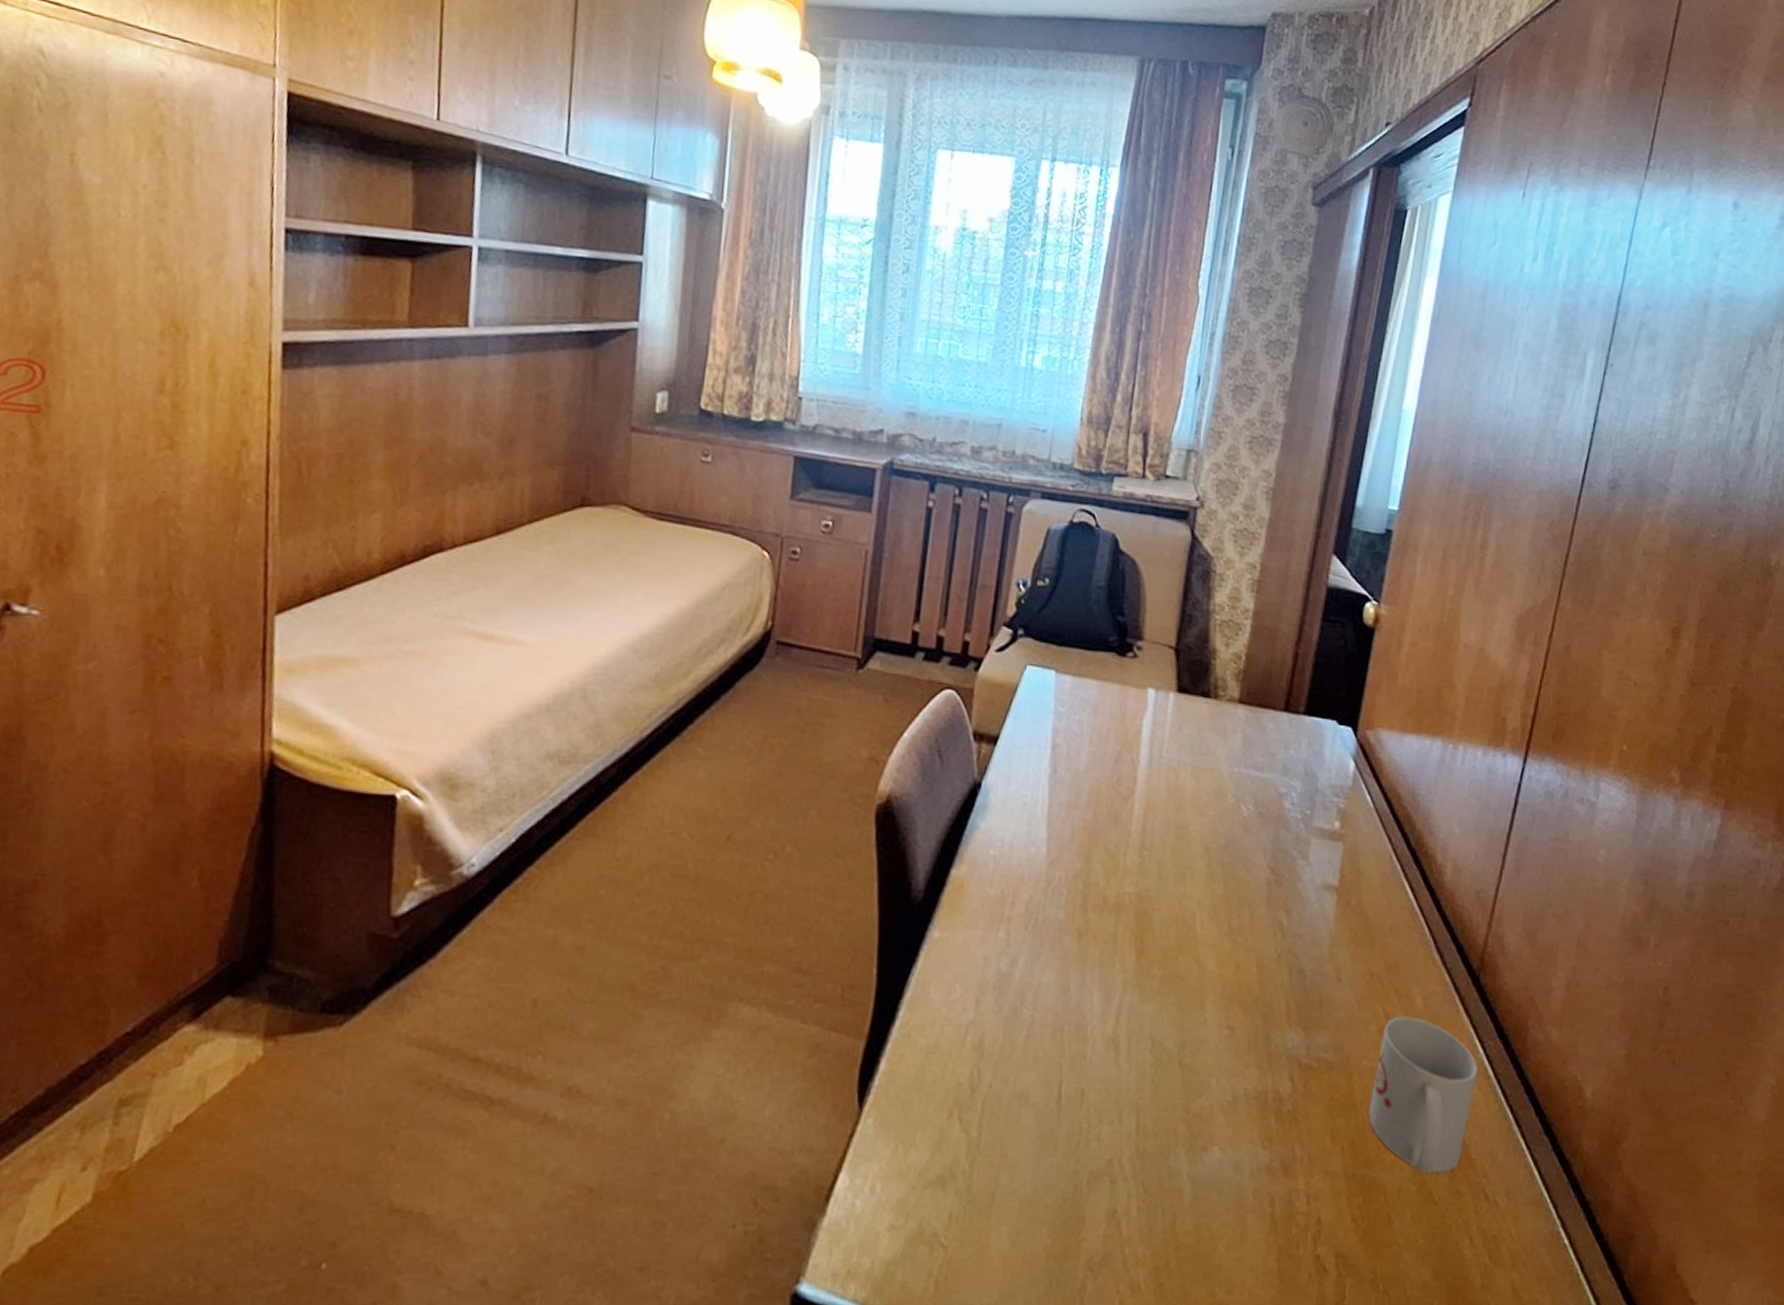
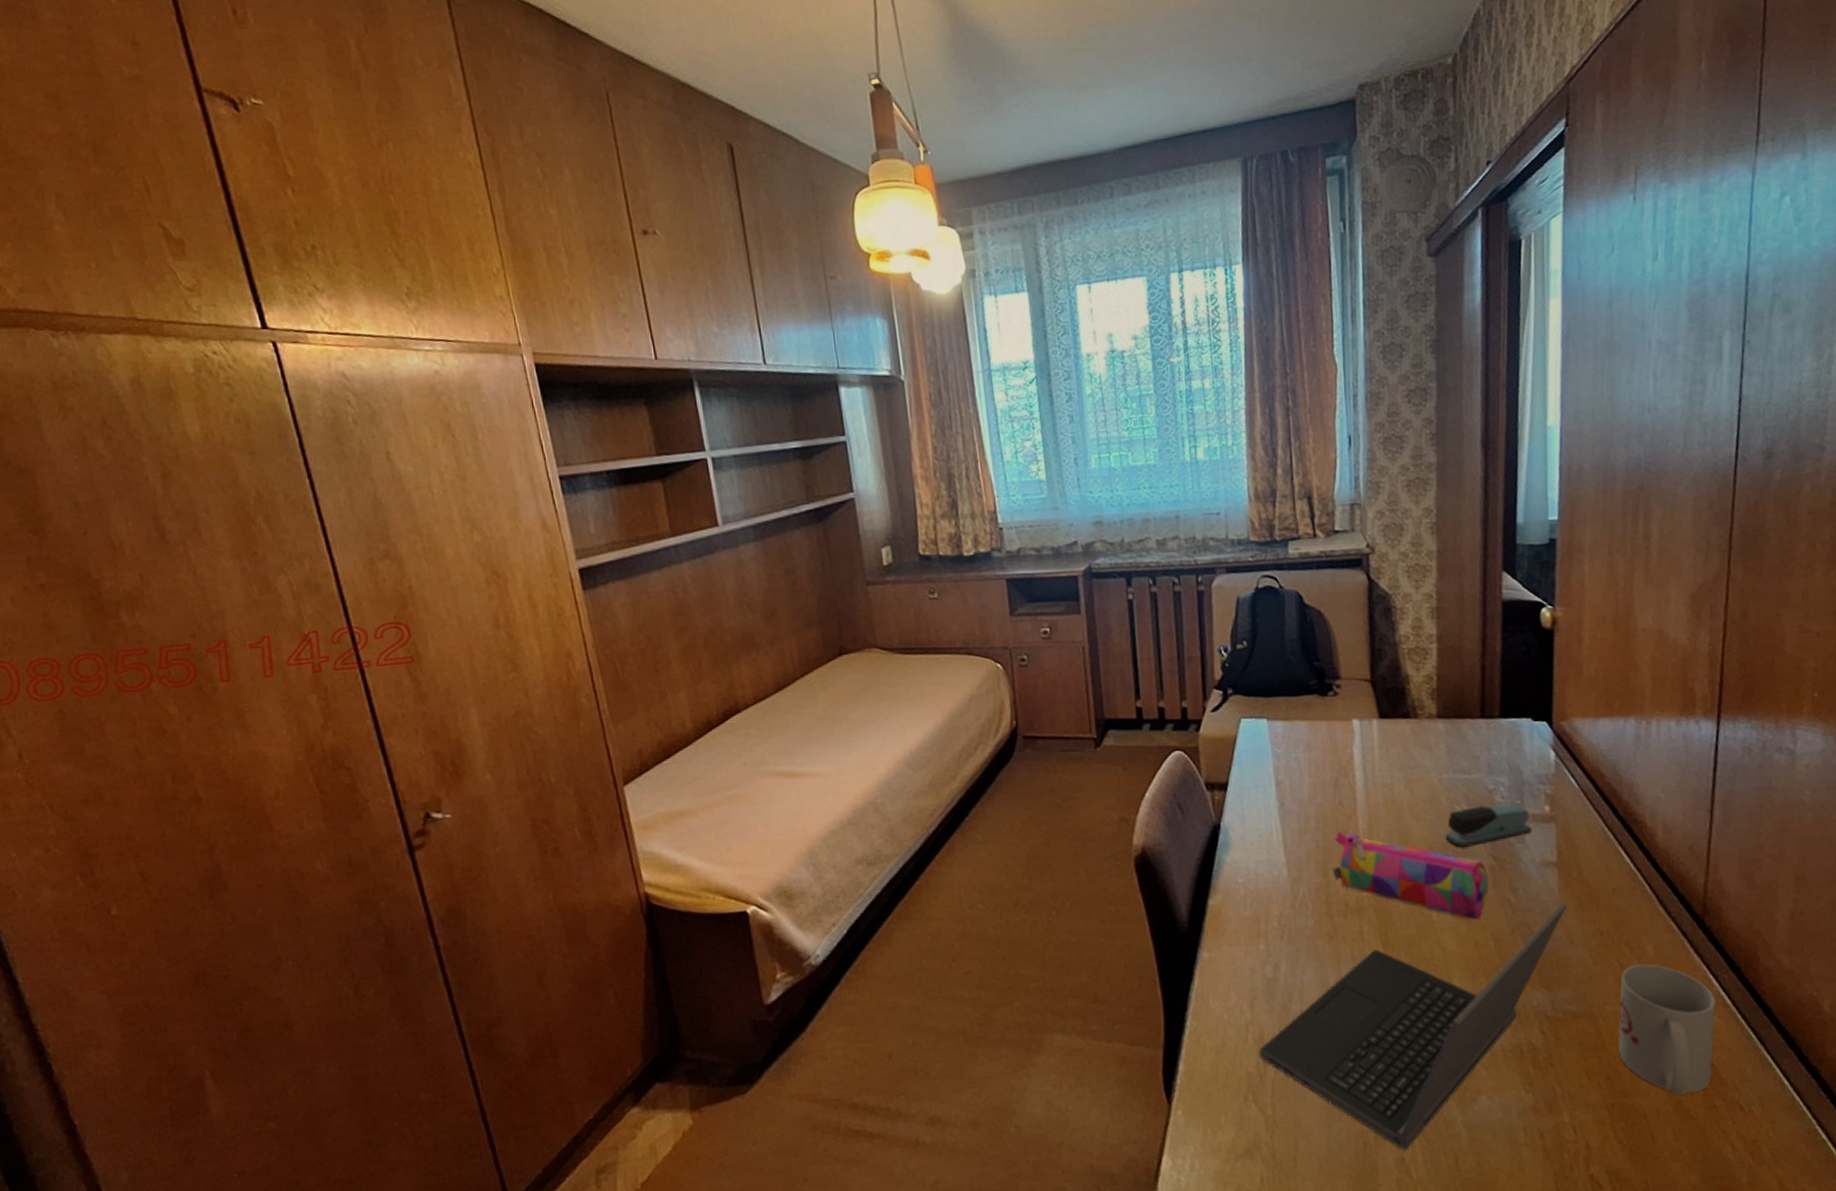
laptop computer: none [975,934,1342,1200] -> present [1259,902,1568,1150]
pencil case: none [1096,812,1263,940] -> present [1332,830,1489,921]
stapler: none [1225,810,1318,854] -> present [1446,803,1532,848]

